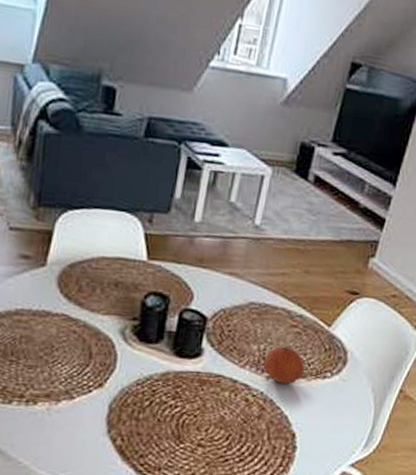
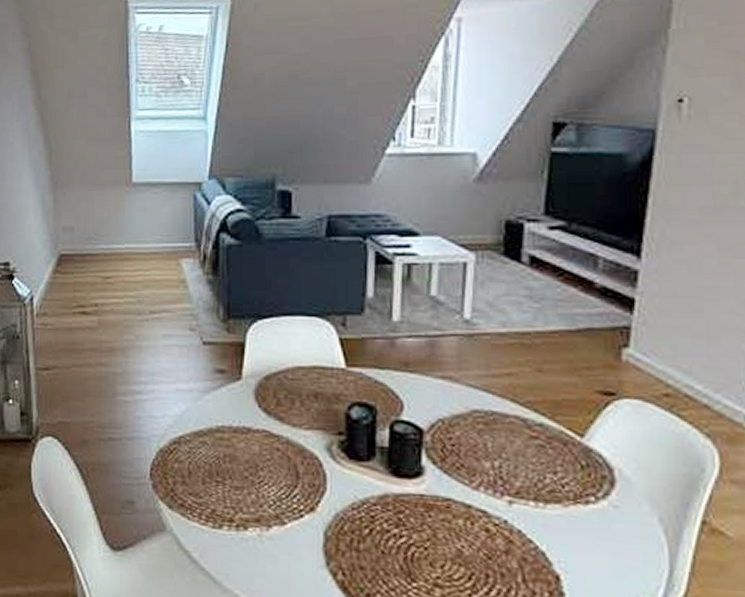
fruit: present [263,346,305,385] -> none [502,462,558,511]

